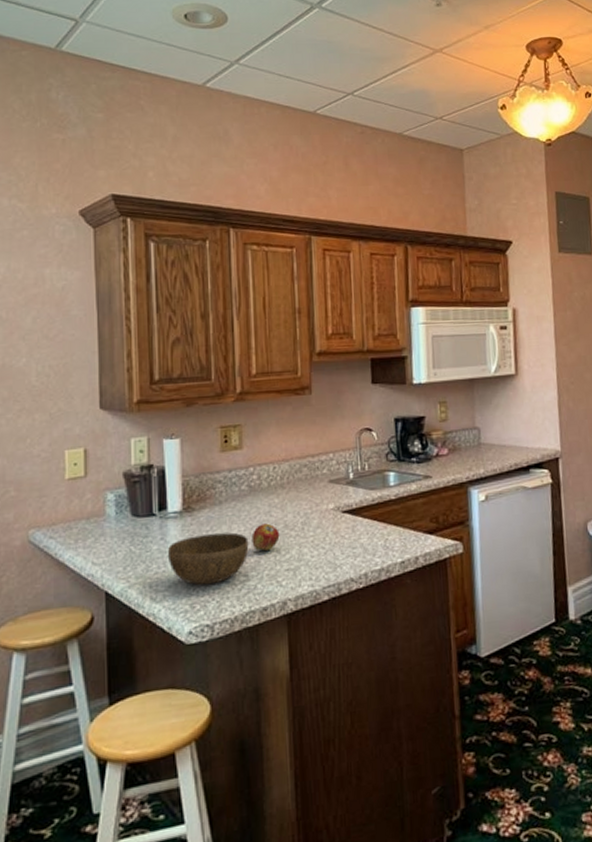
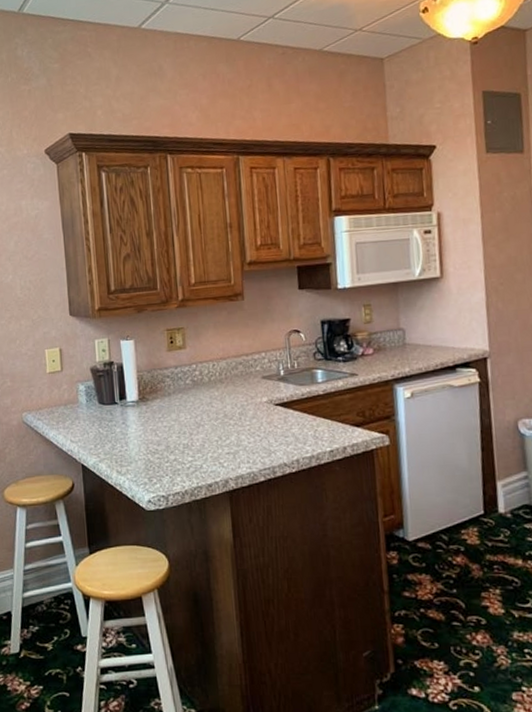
bowl: present [167,532,249,586] -> none [128,420,195,463]
fruit: present [251,523,280,550] -> none [196,413,221,436]

